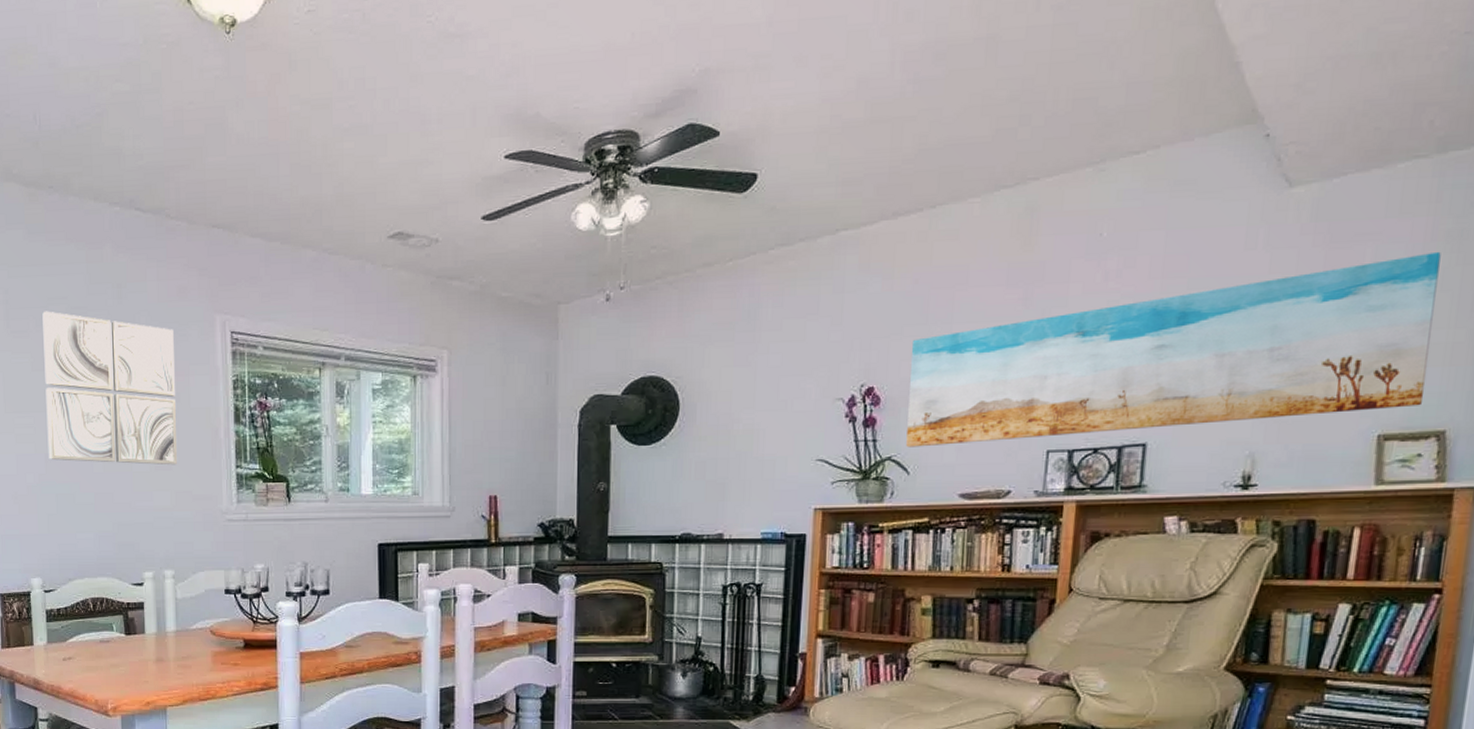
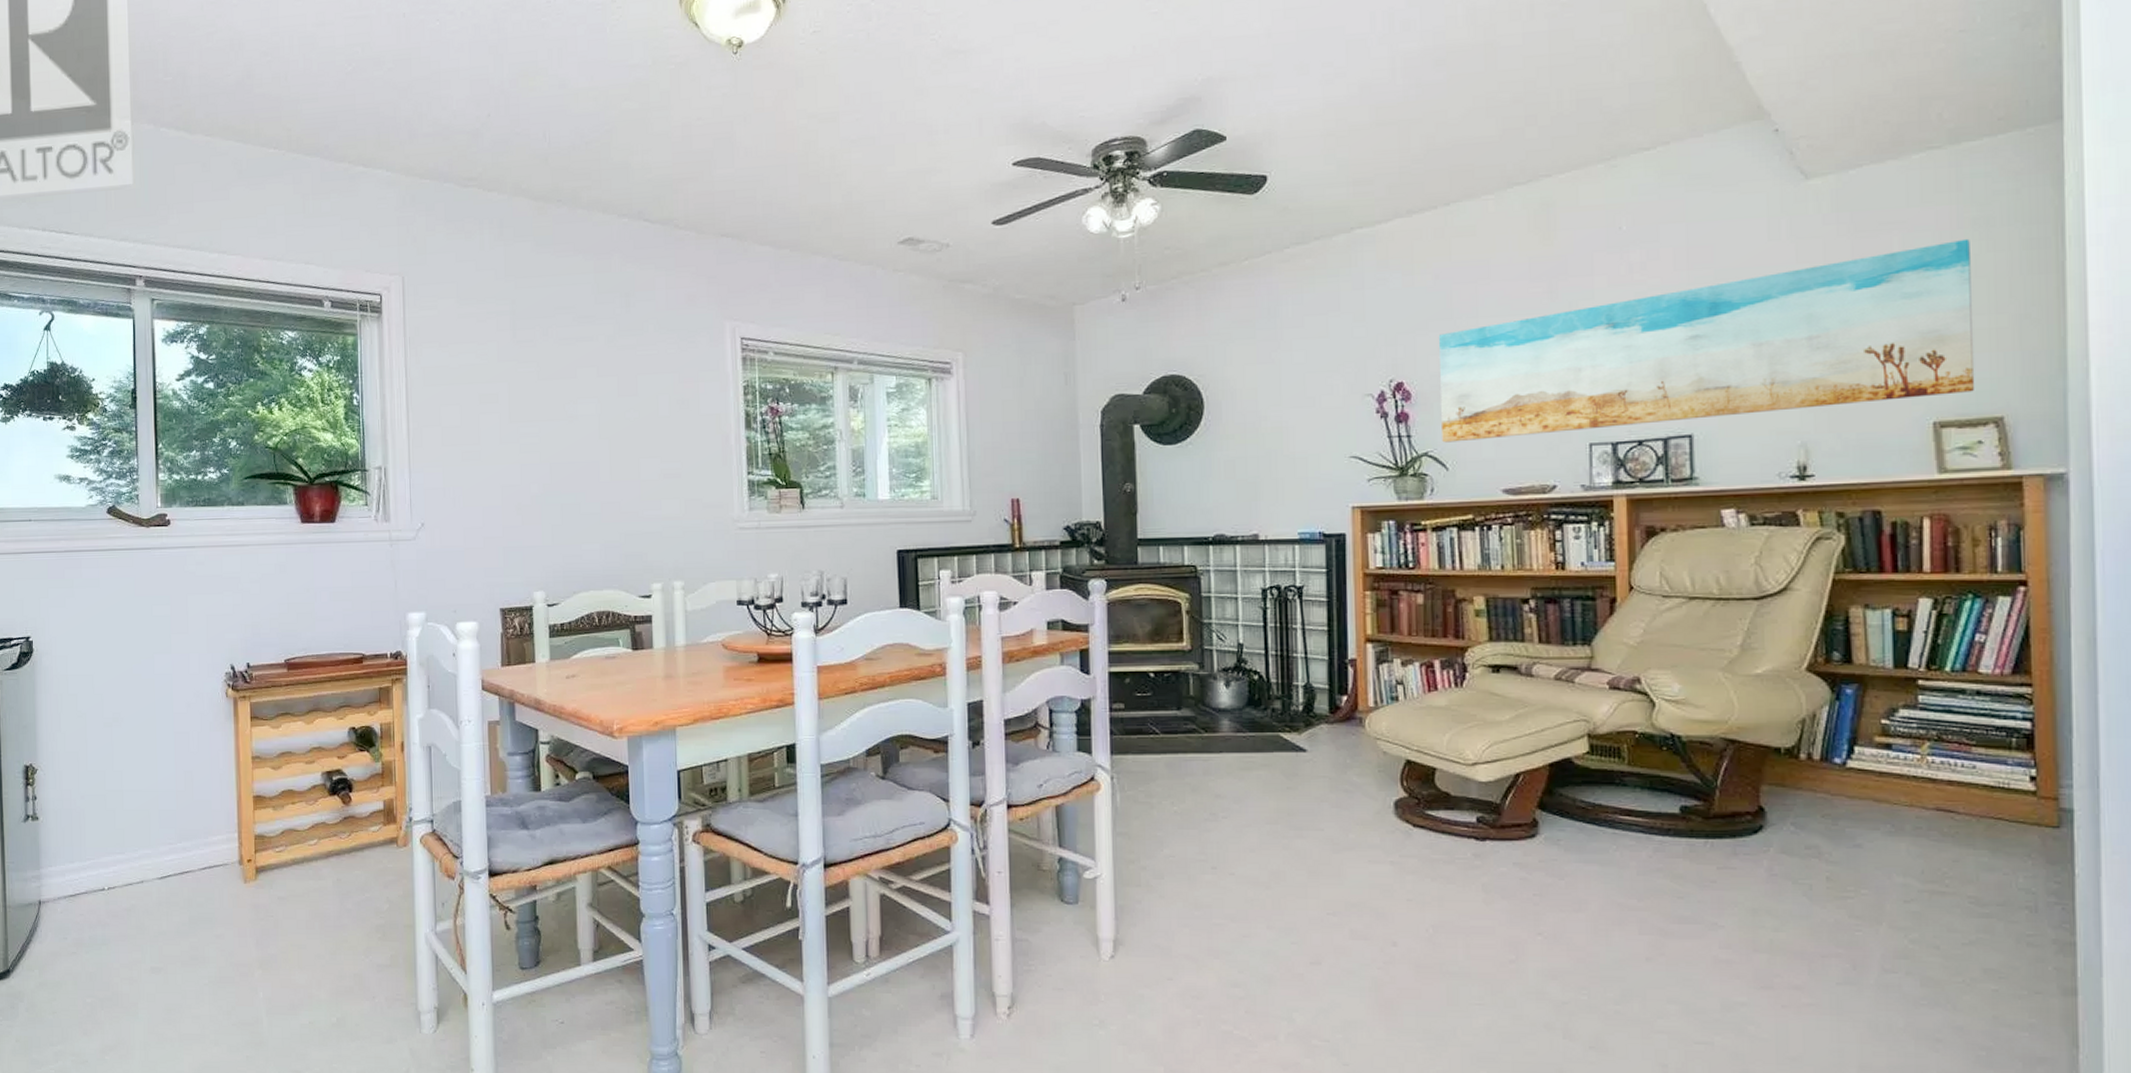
wall art: present [42,311,178,465] -> none [549,320,687,473]

